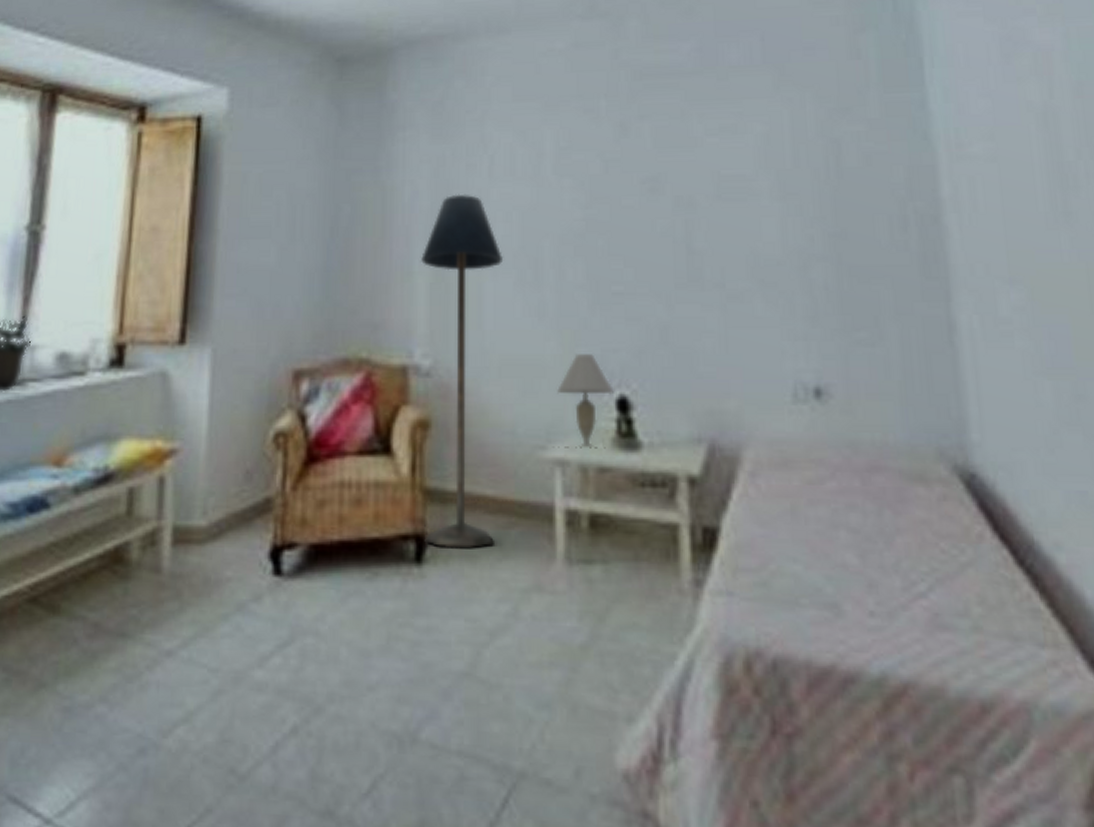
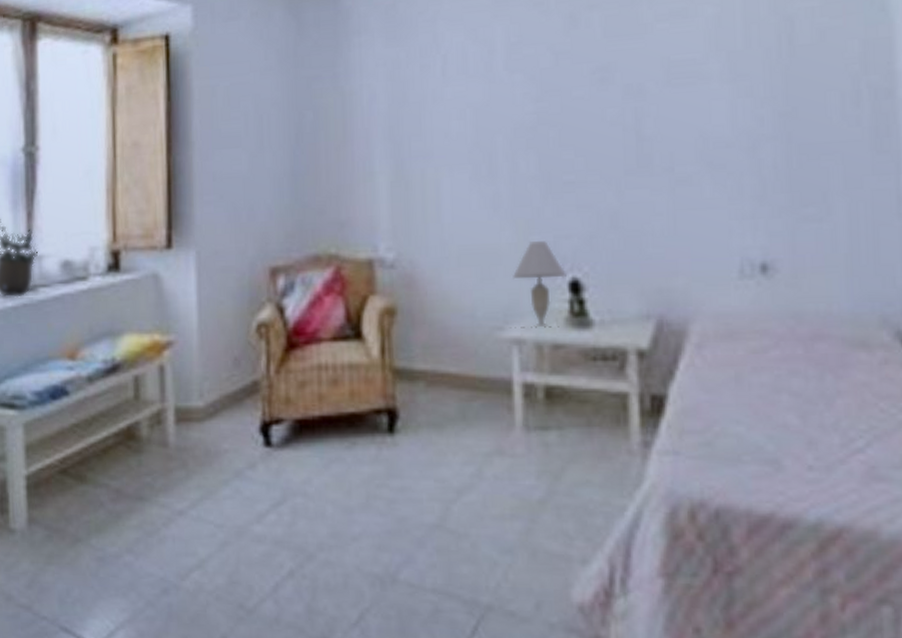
floor lamp: present [421,194,504,549] -> none [381,94,459,420]

